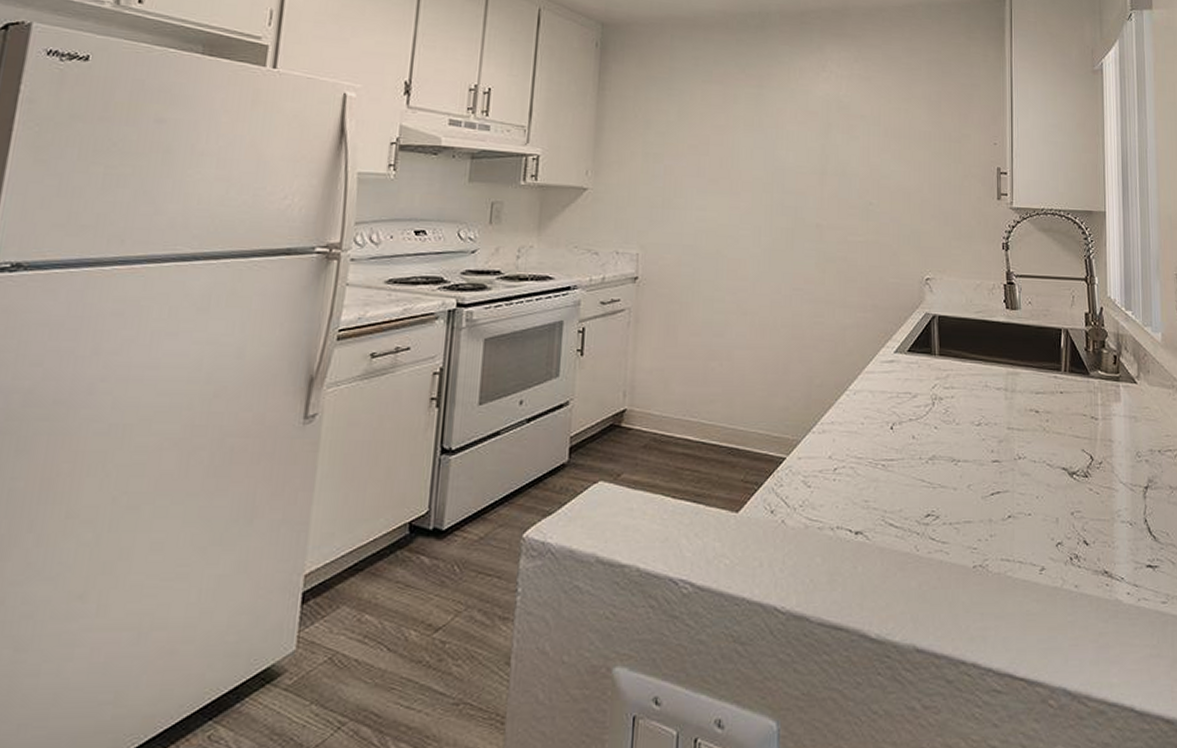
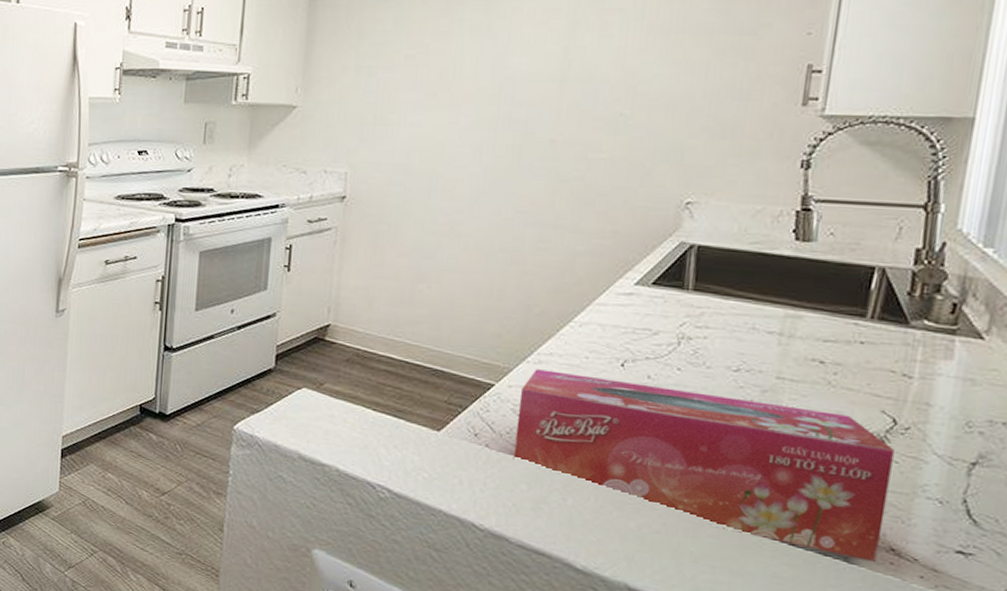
tissue box: none [807,439,1097,587] -> present [513,369,894,563]

